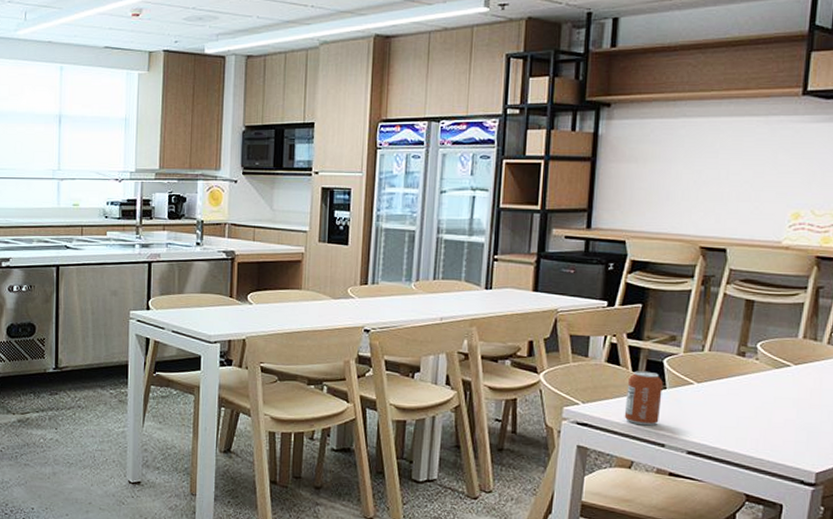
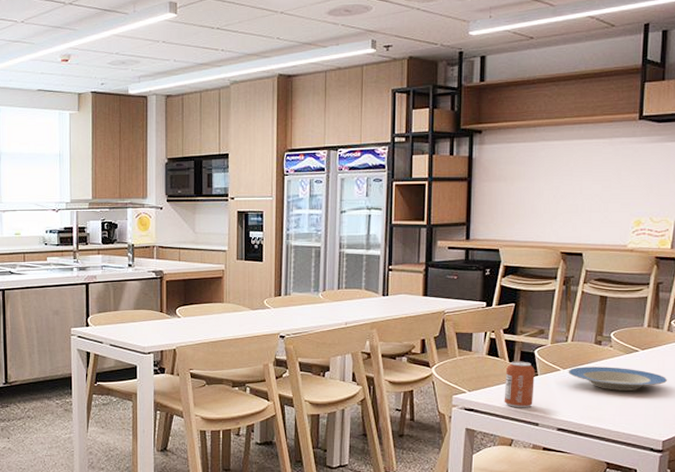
plate: none [703,381,826,412] -> present [568,367,668,391]

